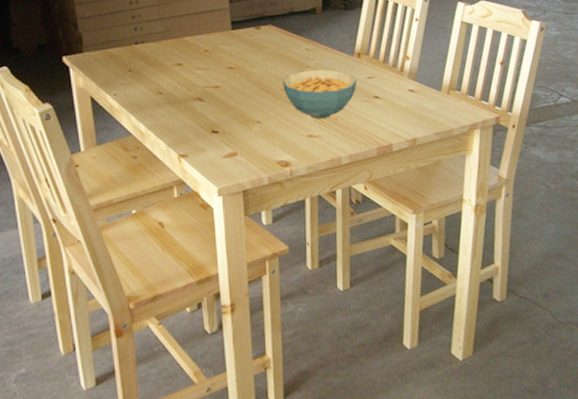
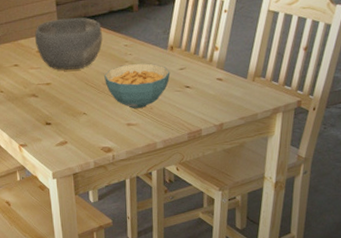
bowl: none [202,16,281,72] -> present [34,17,103,70]

